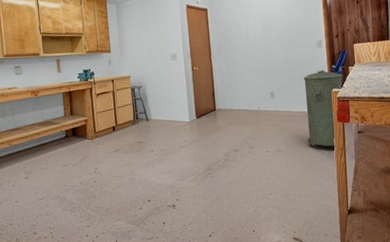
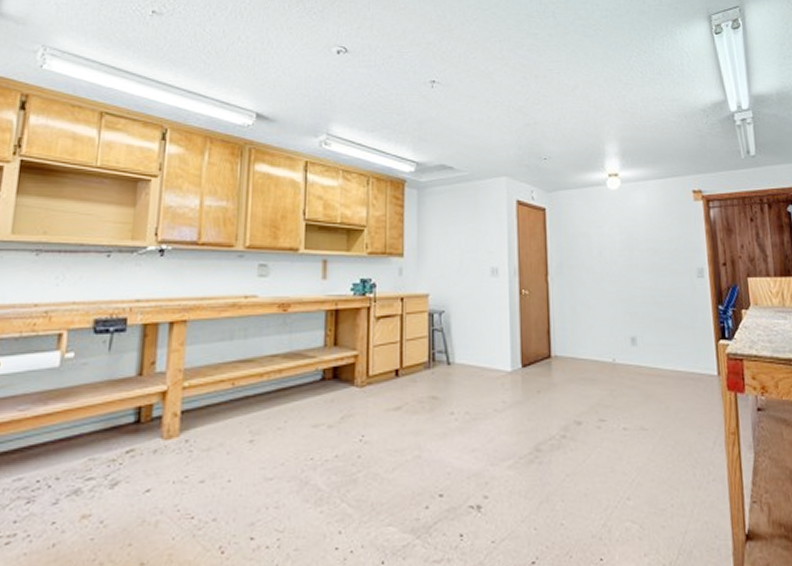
trash can: present [303,69,344,147] -> none [677,310,735,429]

